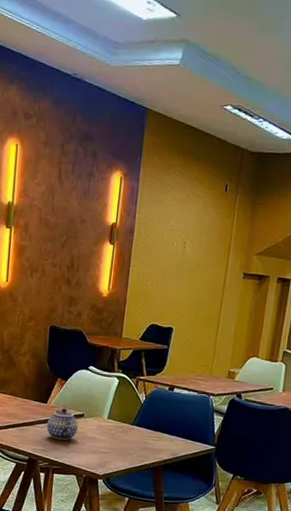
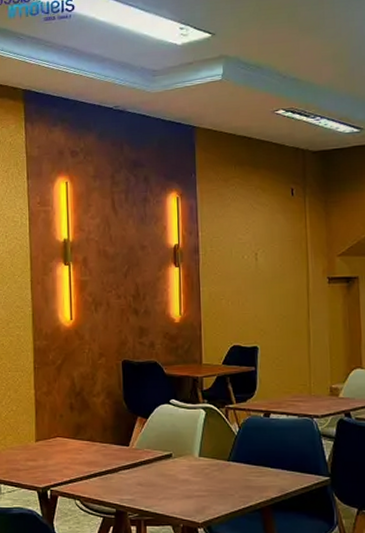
teapot: present [47,408,78,441] -> none [132,449,167,486]

